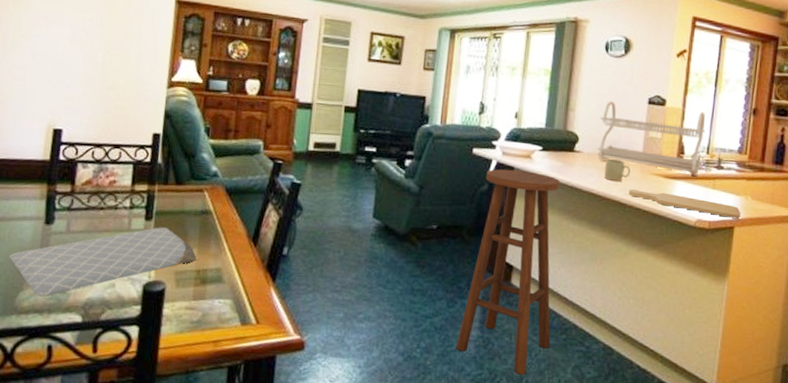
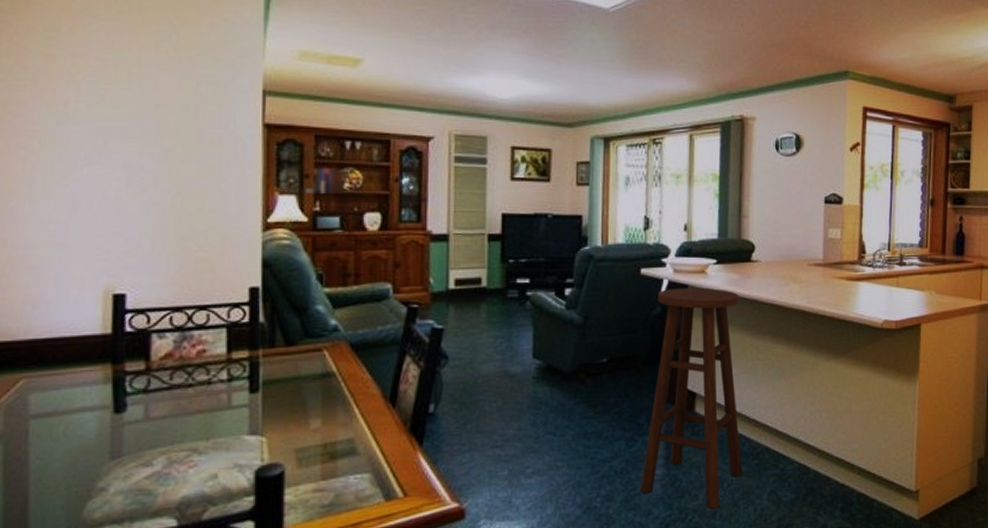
placemat: present [9,227,199,297] -> none [68,399,325,503]
books: none [199,38,235,63] -> present [300,167,345,195]
dish rack: present [597,101,705,178] -> none [775,203,885,277]
mug: present [604,158,631,181] -> none [785,265,812,289]
chopping board: present [629,189,741,219] -> none [812,296,927,315]

